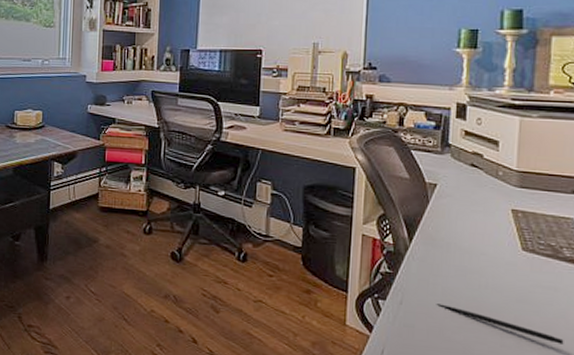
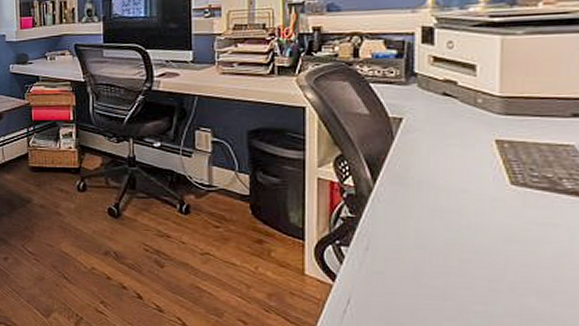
pen: present [436,304,564,344] -> none [408,248,568,286]

